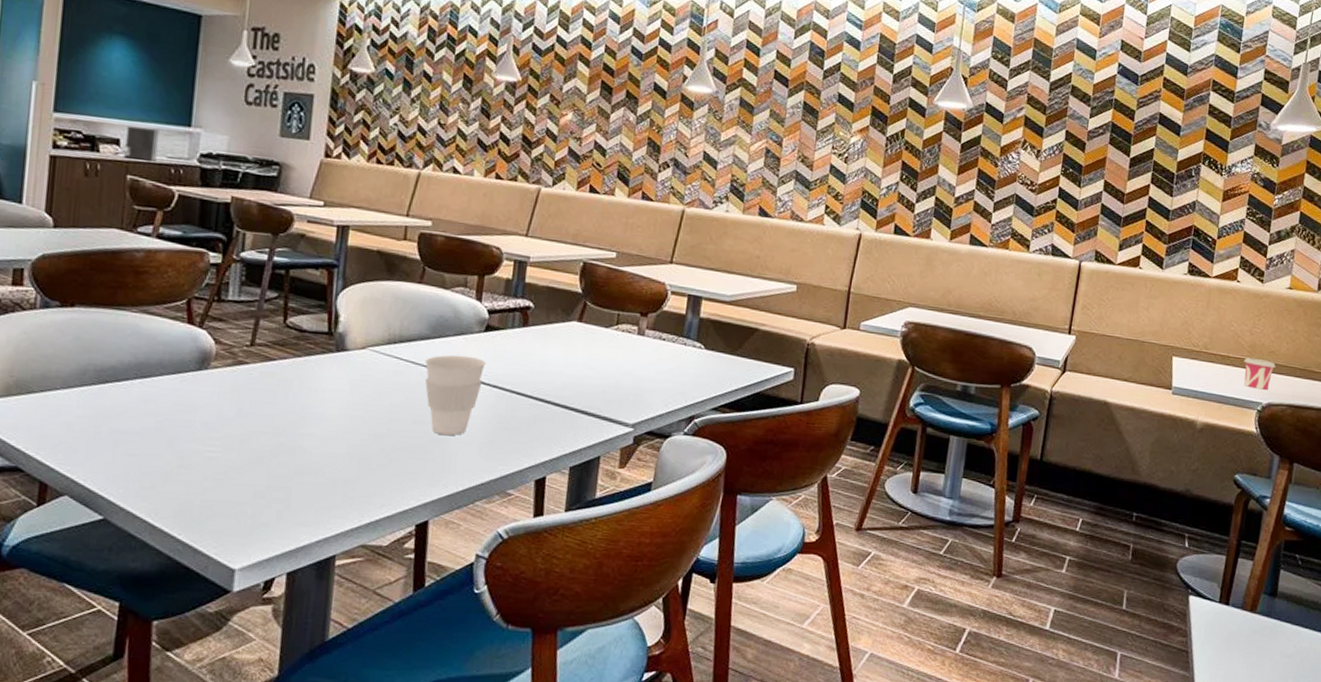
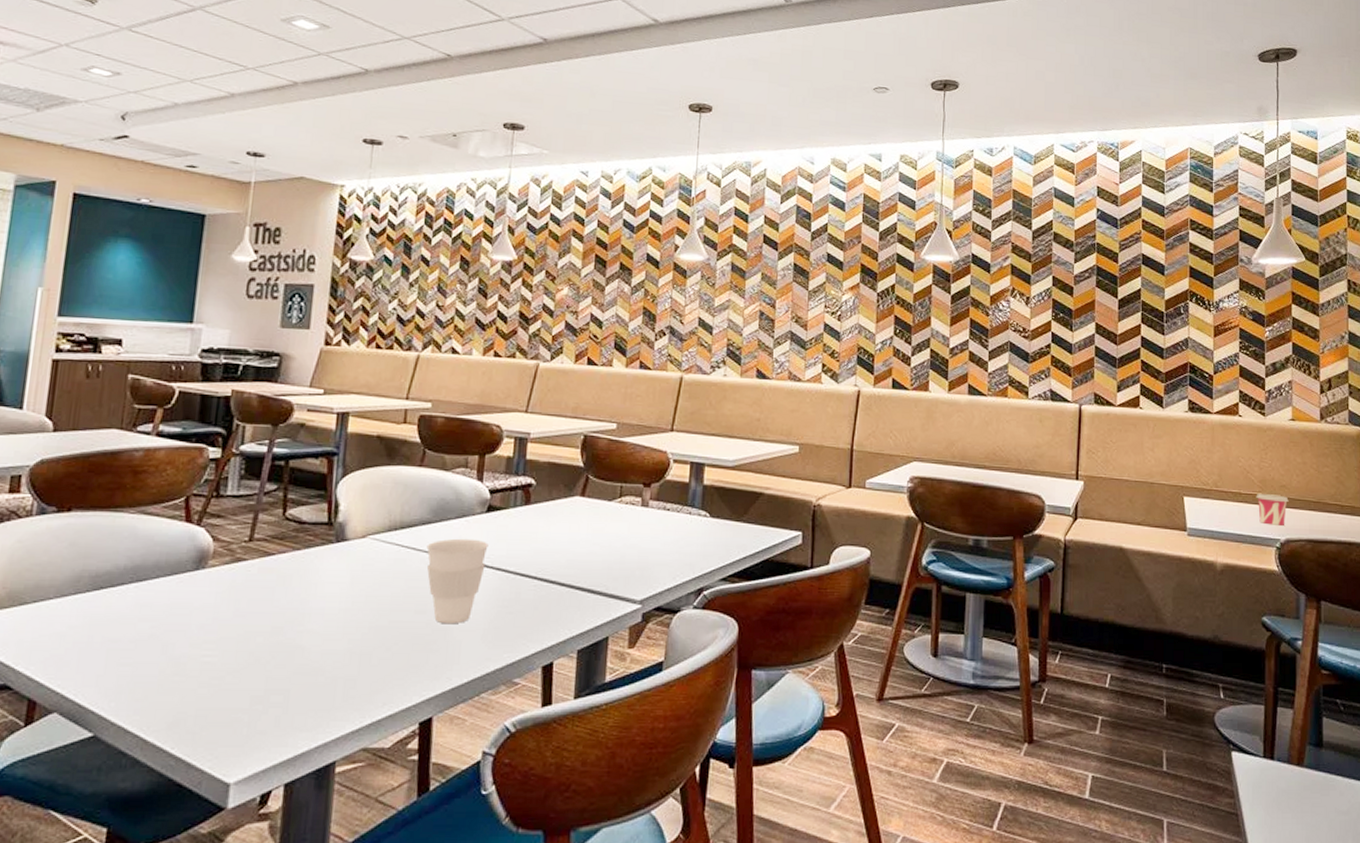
coffee machine: present [124,125,160,161] -> none [126,325,162,359]

